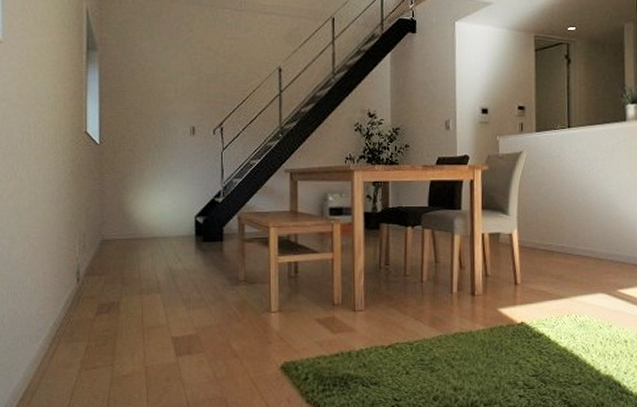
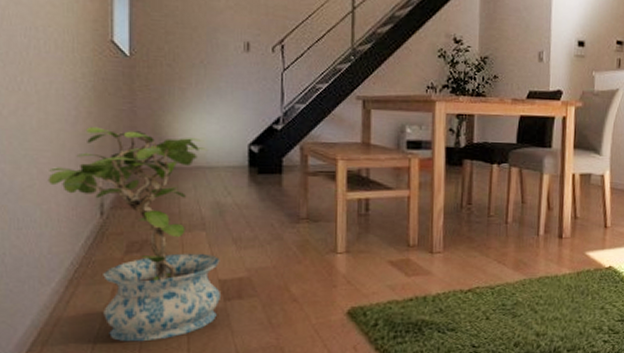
potted plant: none [36,205,173,393] -> present [47,126,220,342]

